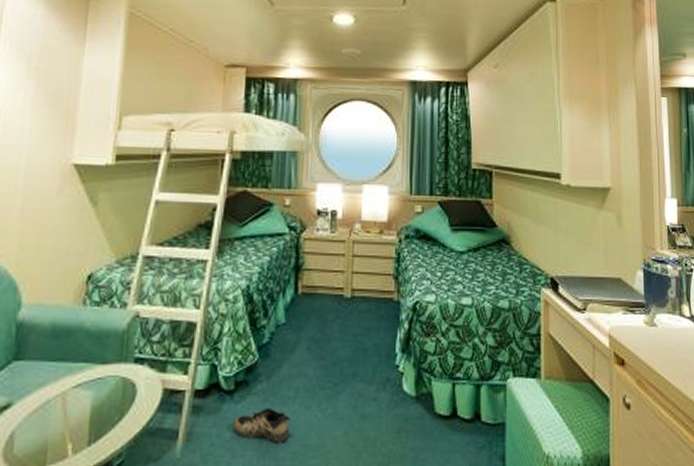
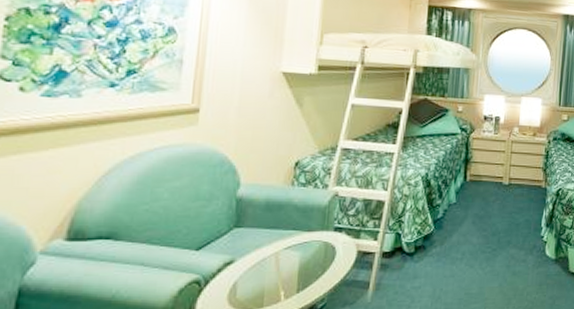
shoe: present [233,407,292,444] -> none [413,266,459,292]

